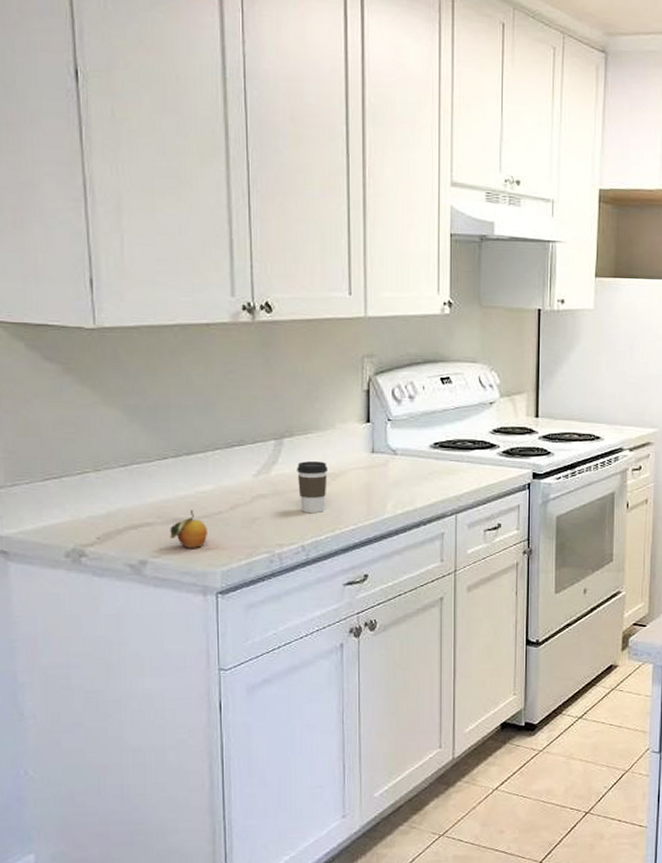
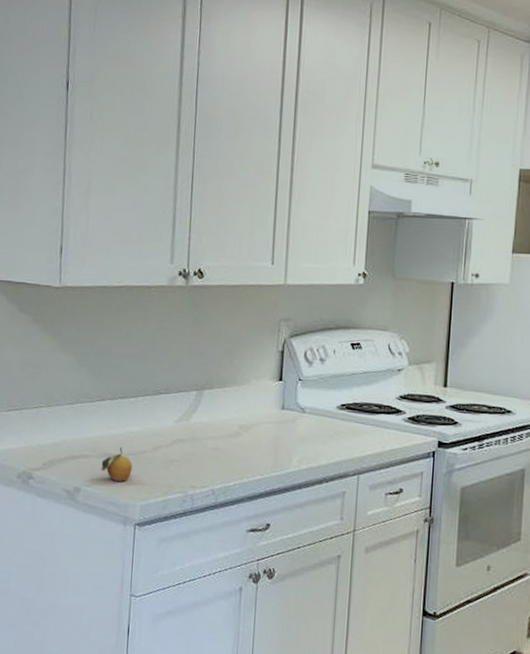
coffee cup: present [297,461,327,512] -> none [213,412,241,461]

